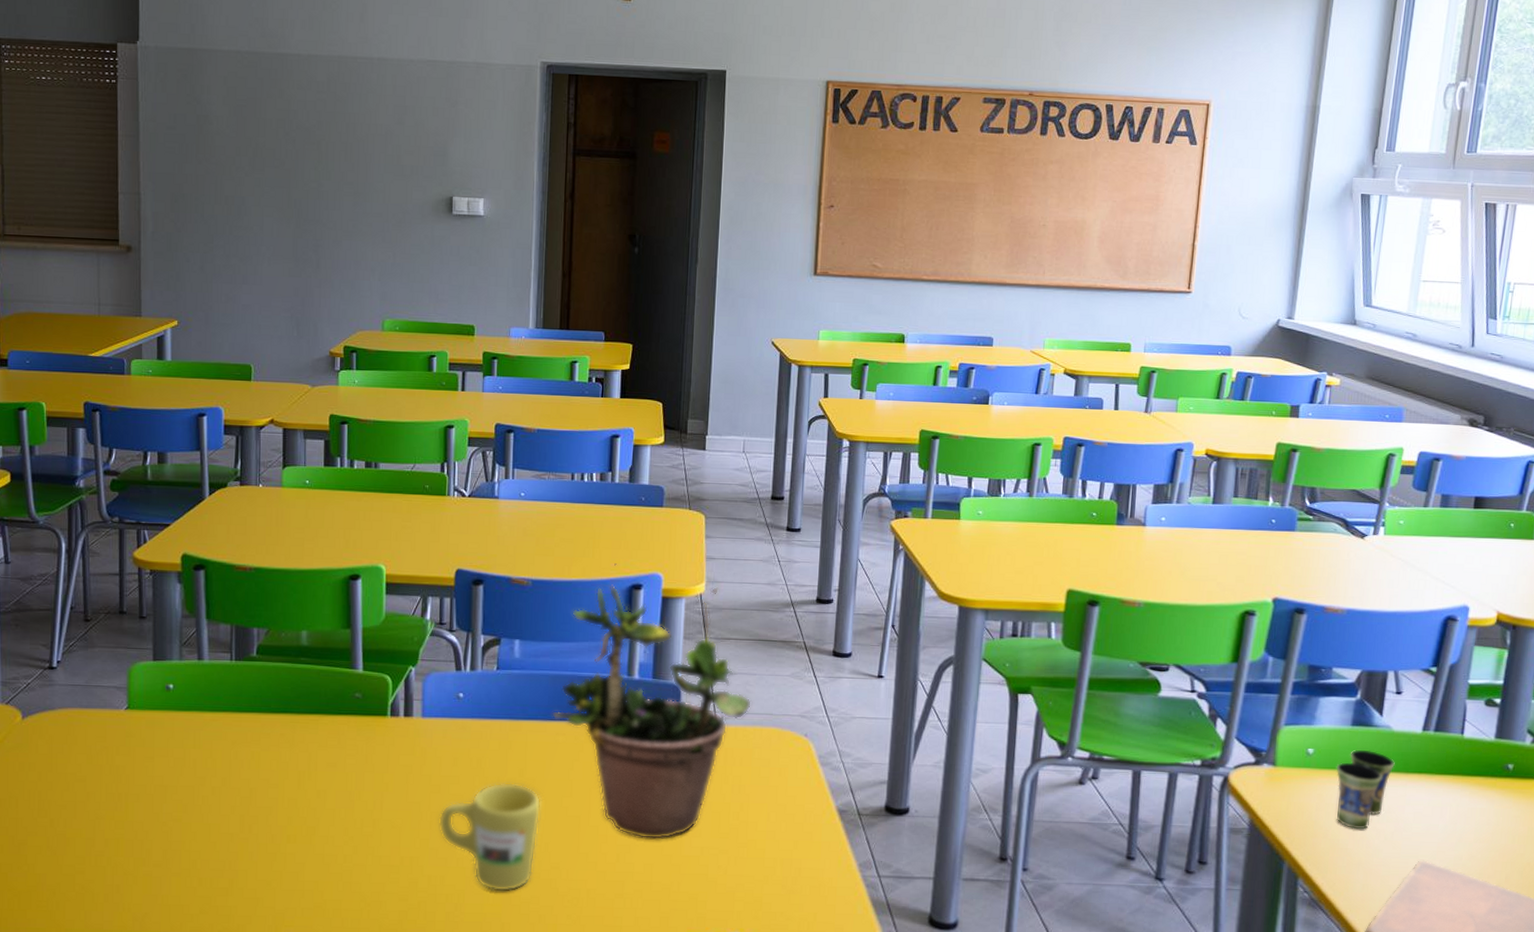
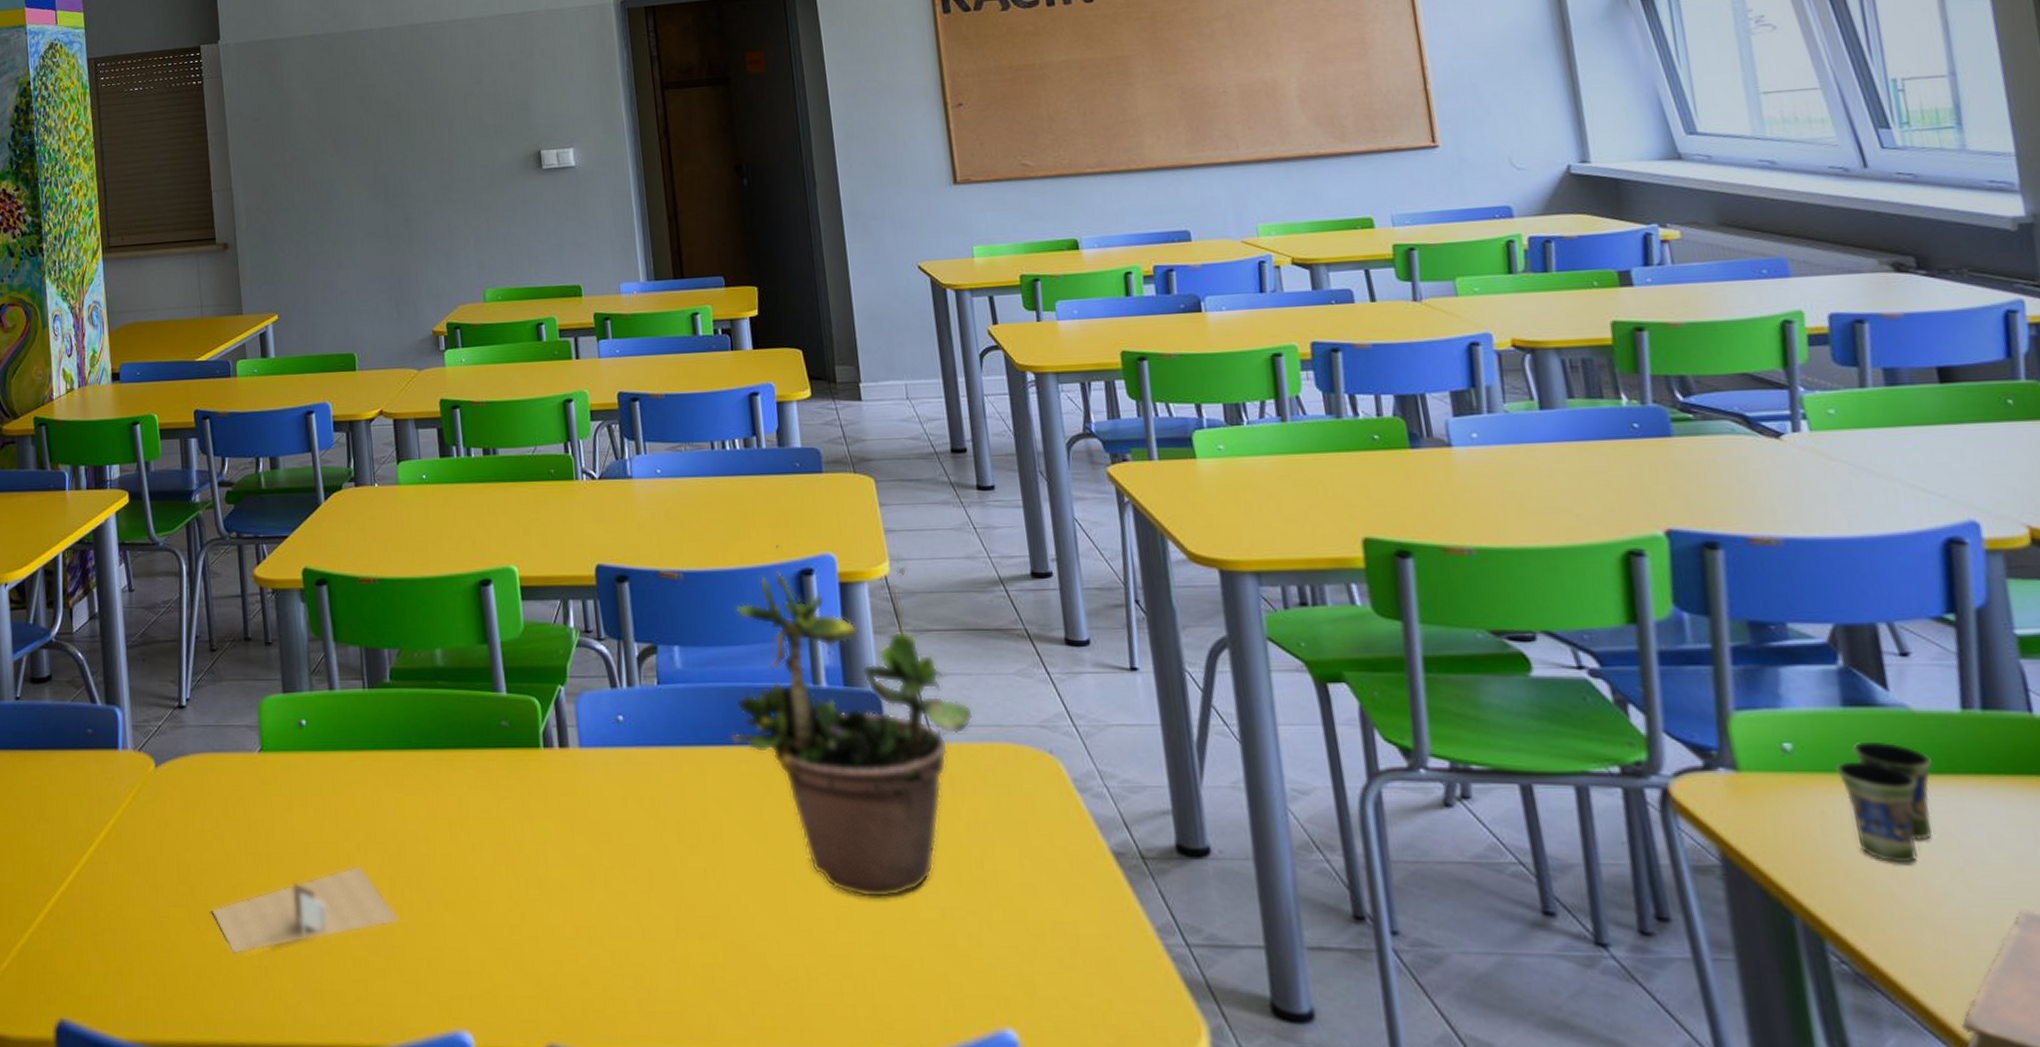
napkin holder: none [69,806,246,876] -> present [211,866,400,955]
mug: present [438,782,541,892] -> none [614,826,737,972]

